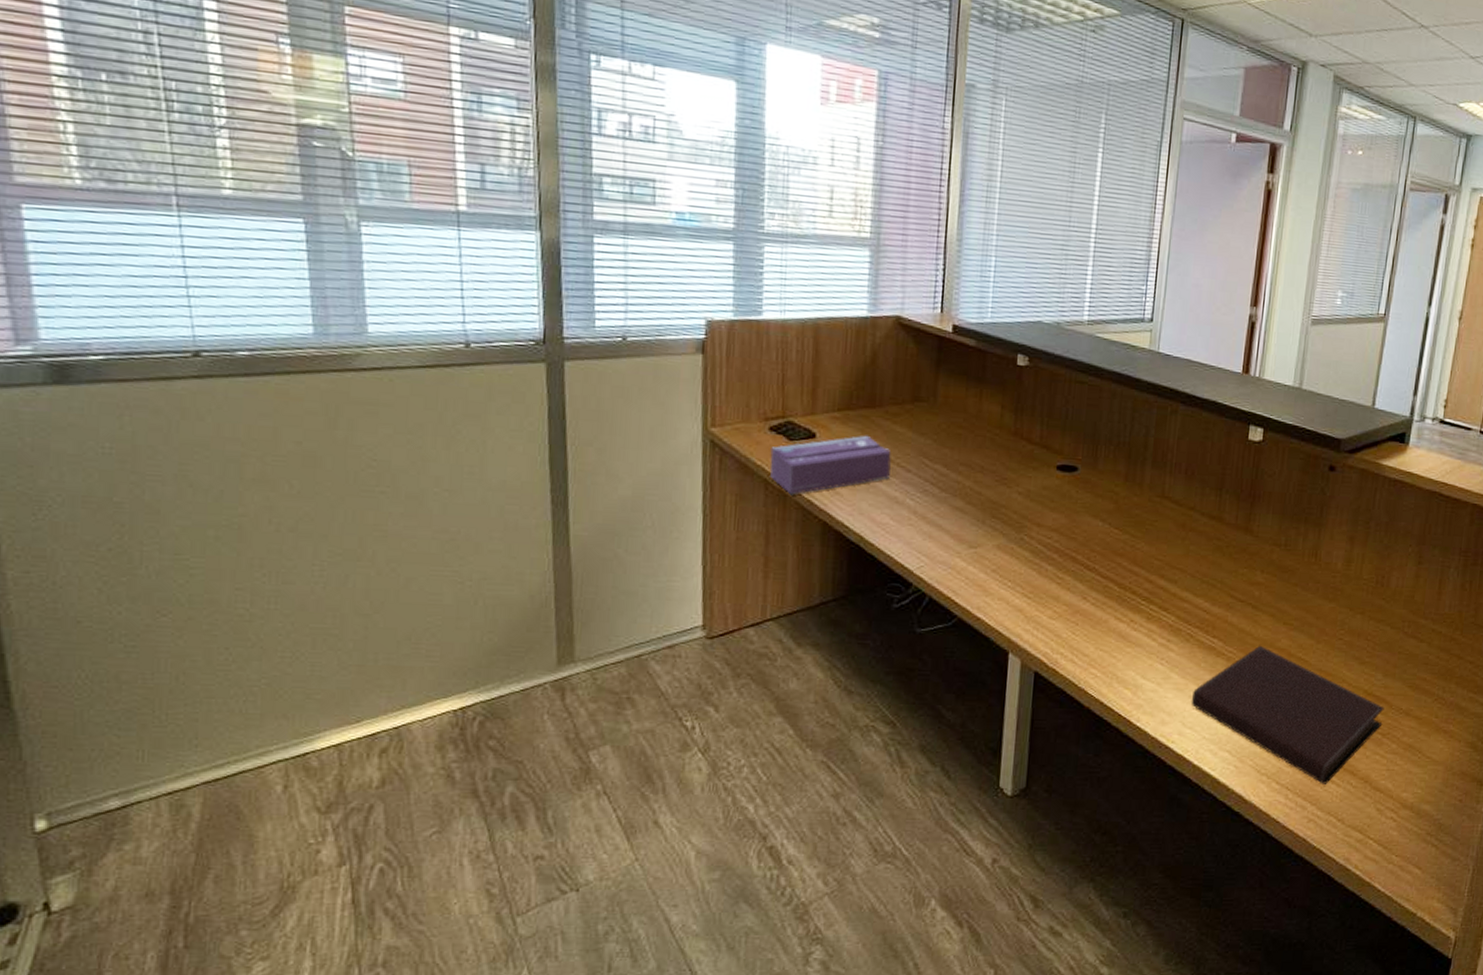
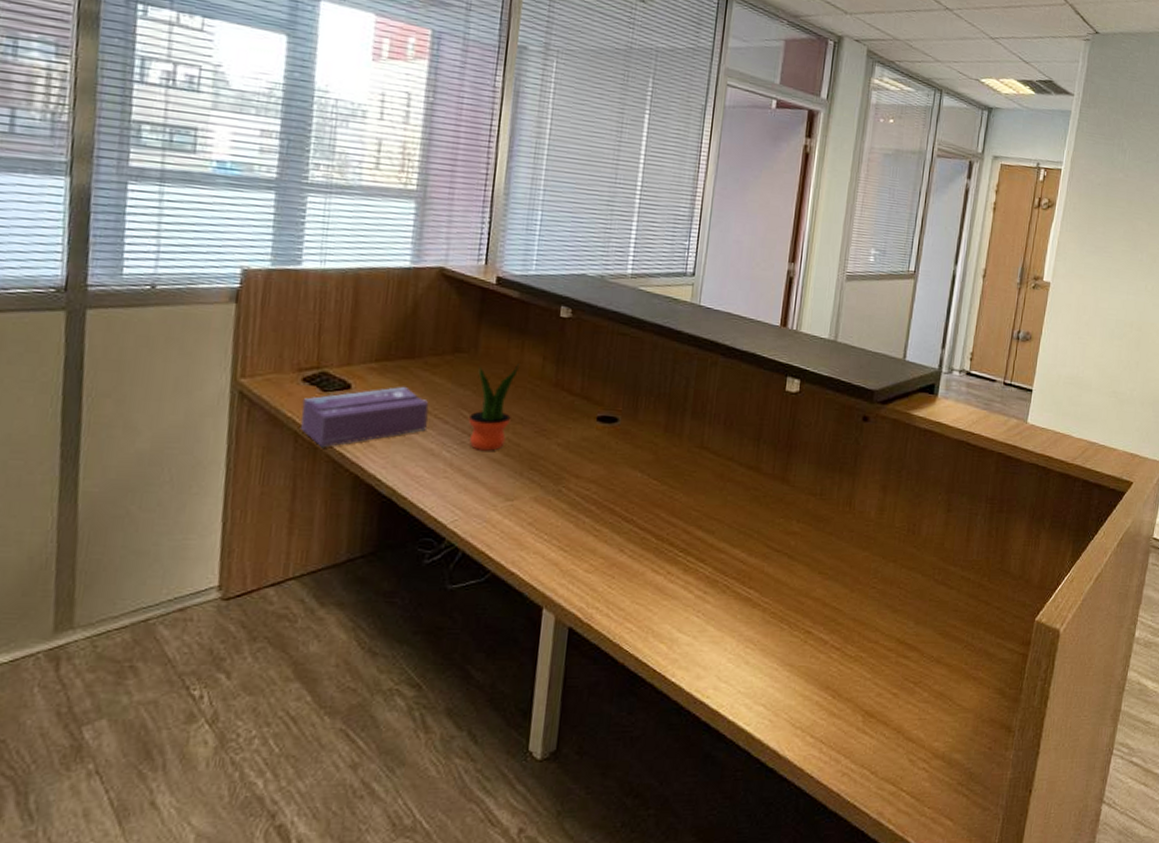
potted plant: none [930,413,978,499] -> present [468,364,519,451]
notebook: present [1191,645,1385,784] -> none [726,595,916,736]

